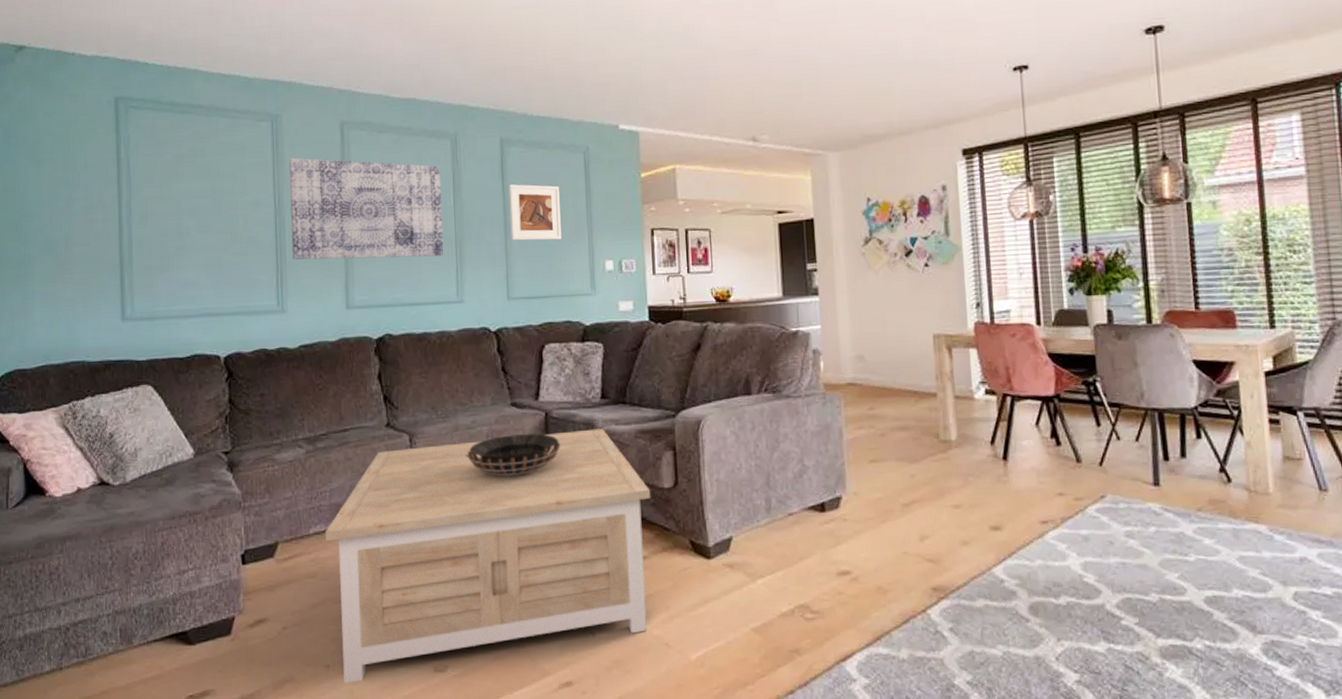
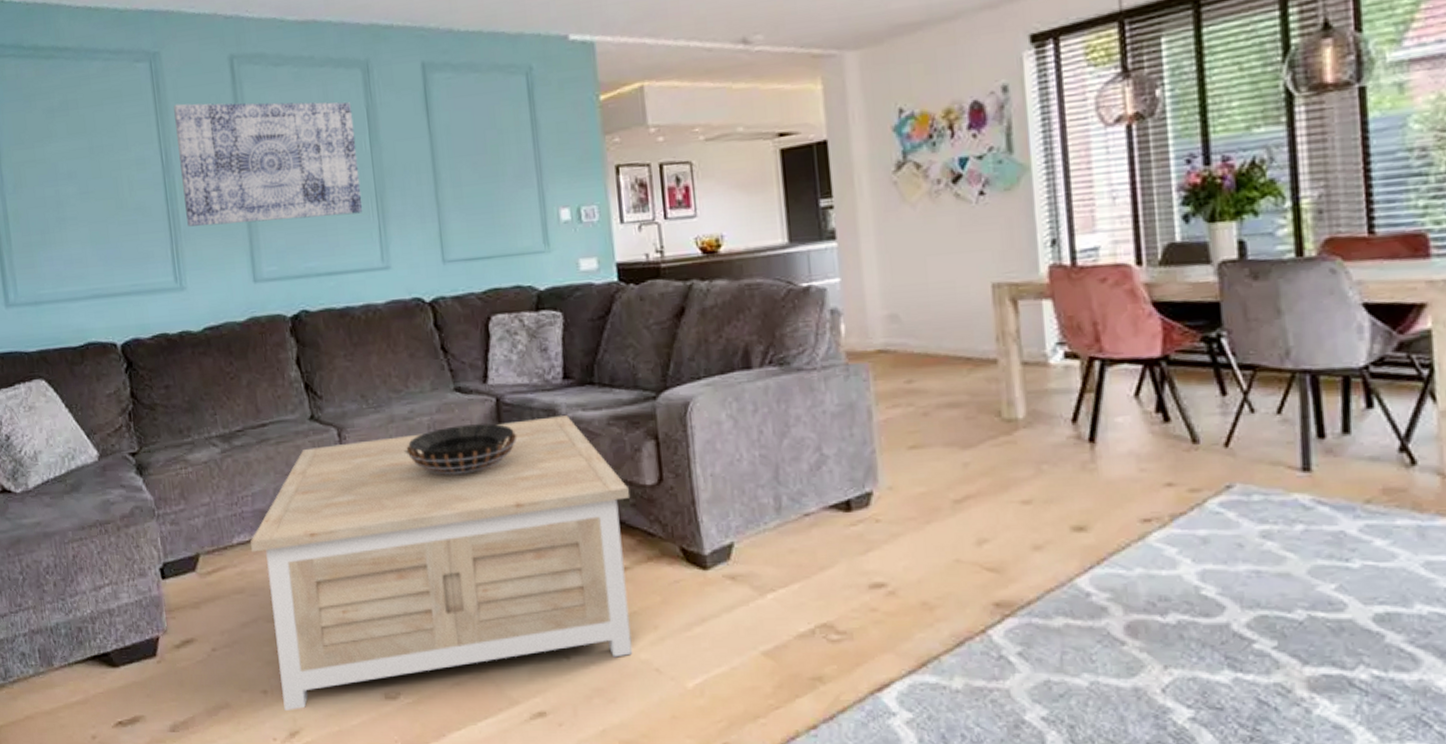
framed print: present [508,184,562,241] -> none [435,117,504,190]

